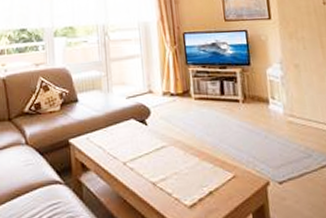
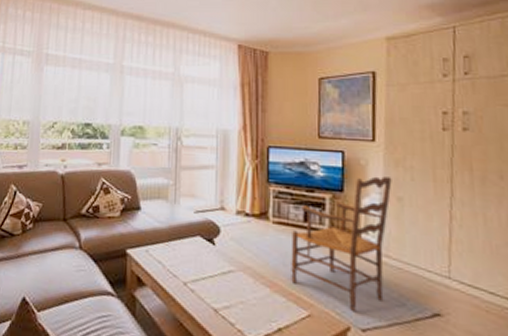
armchair: none [212,48,294,167] -> present [291,176,392,311]

